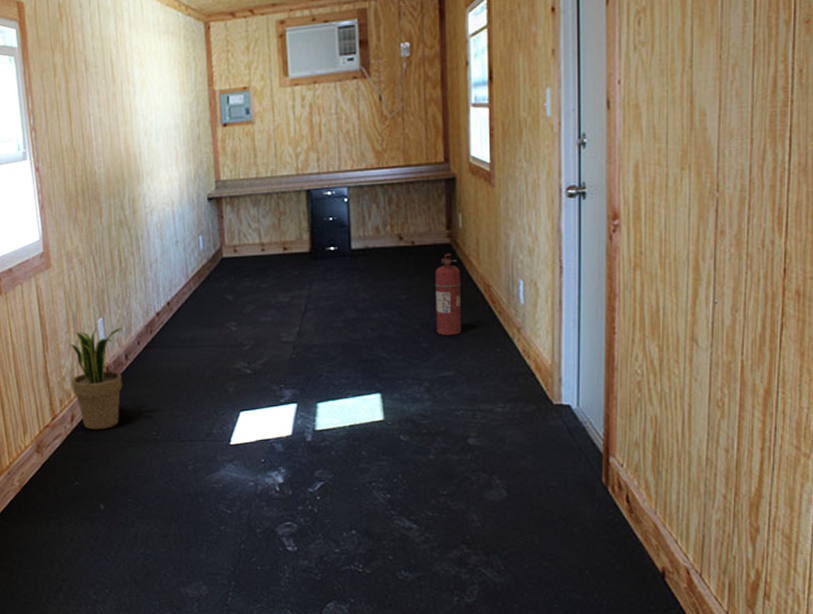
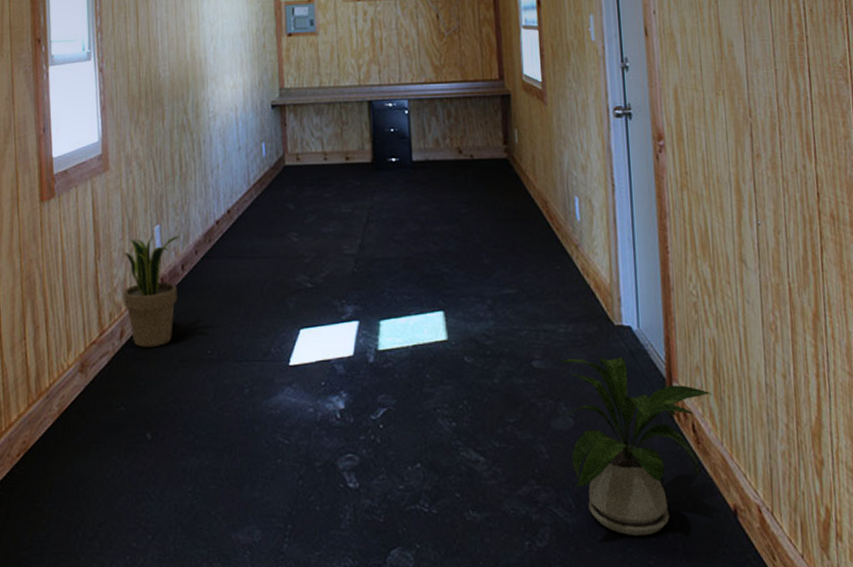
fire extinguisher: present [435,253,462,335] -> none [494,167,522,251]
house plant: none [494,433,649,594] -> present [558,356,712,536]

